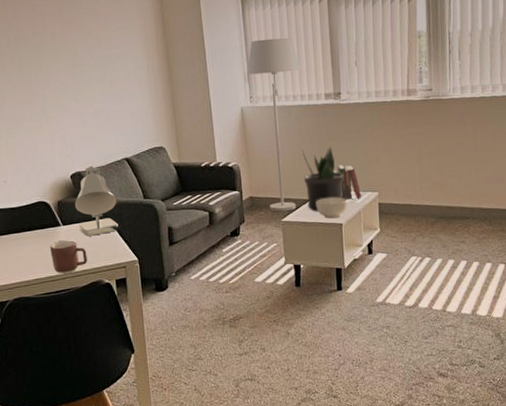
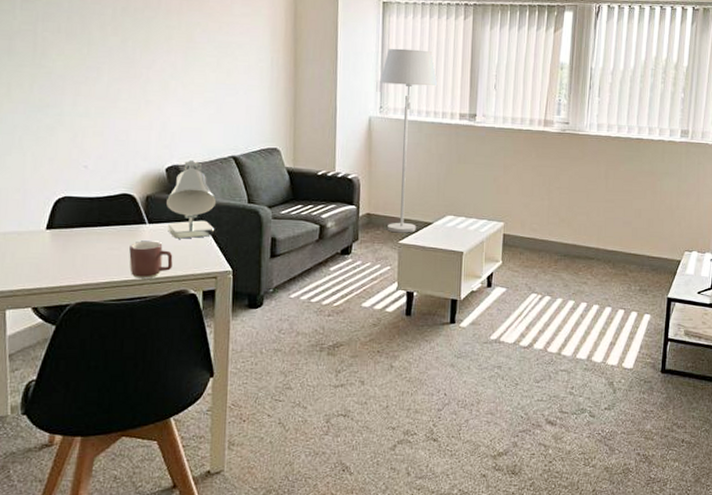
planter: present [301,146,344,212] -> none [428,169,470,237]
bowl: present [315,196,348,219] -> none [437,222,471,246]
books: present [334,165,362,199] -> none [460,190,487,227]

